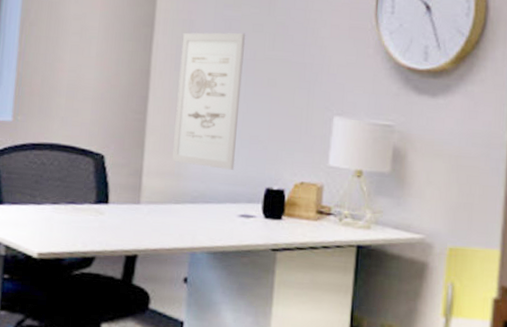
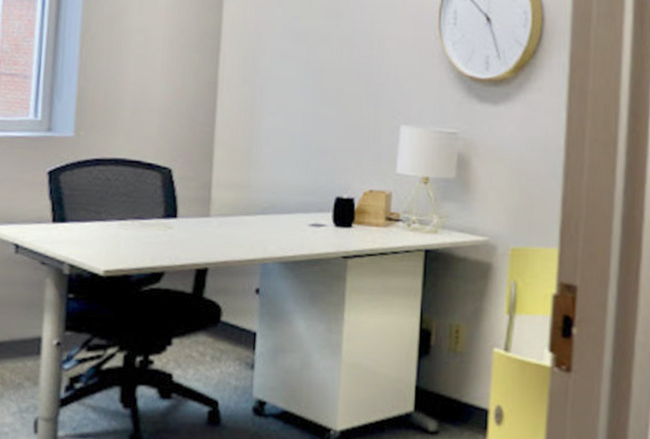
wall art: present [171,32,246,170] -> none [241,44,314,180]

